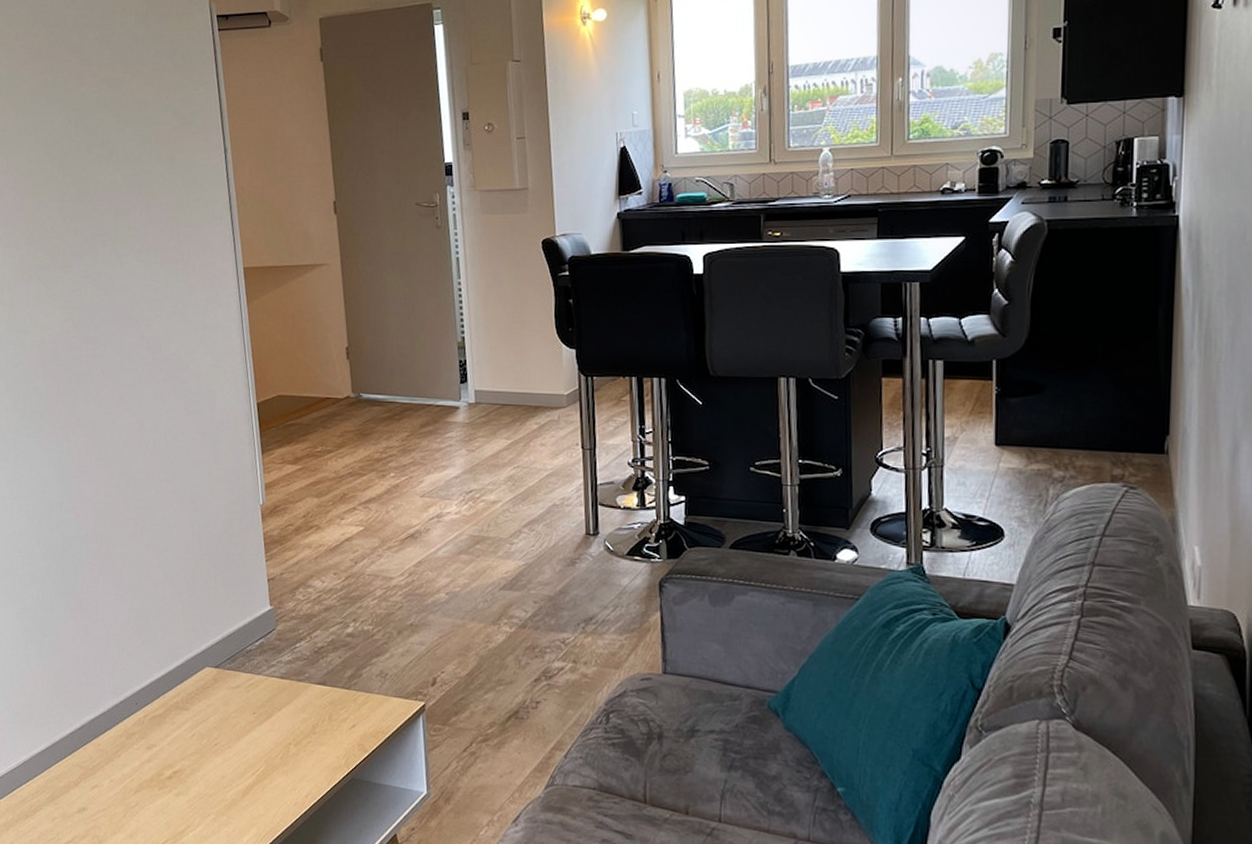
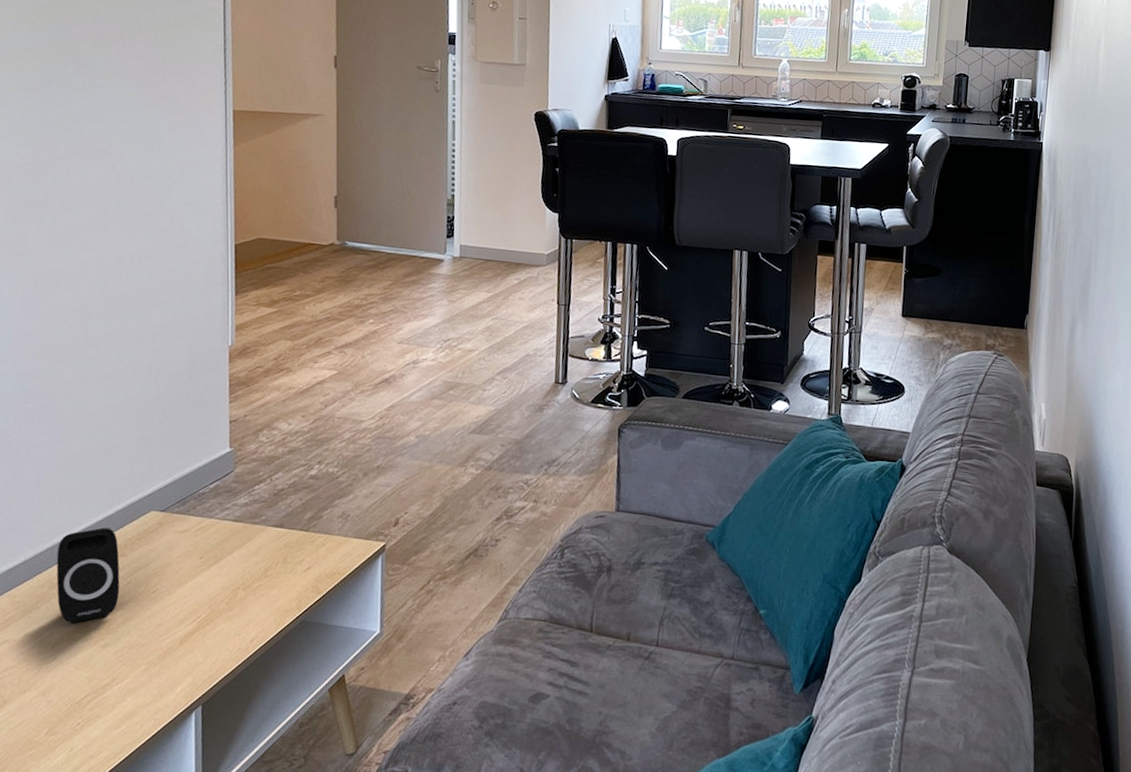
speaker: none [130,682,186,772] -> present [56,527,120,623]

